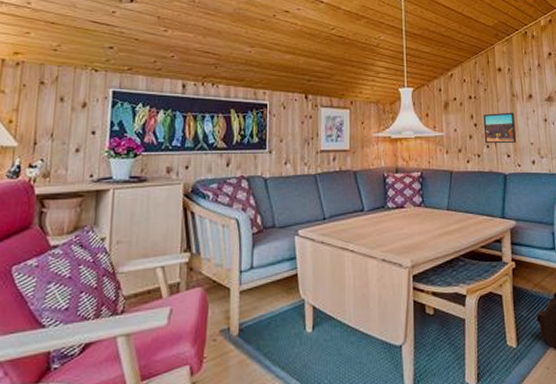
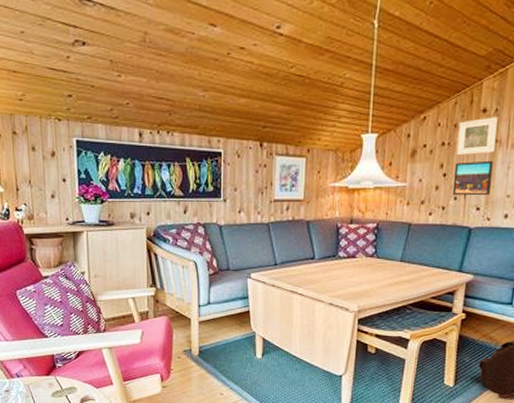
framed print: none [481,75,513,108] -> present [456,117,498,156]

